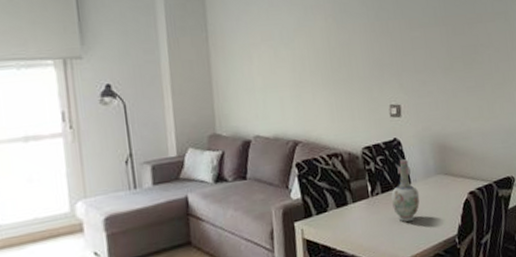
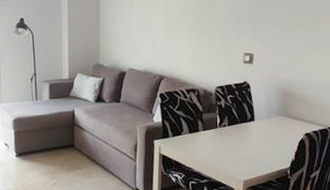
vase: present [391,159,420,222] -> none [236,100,261,151]

